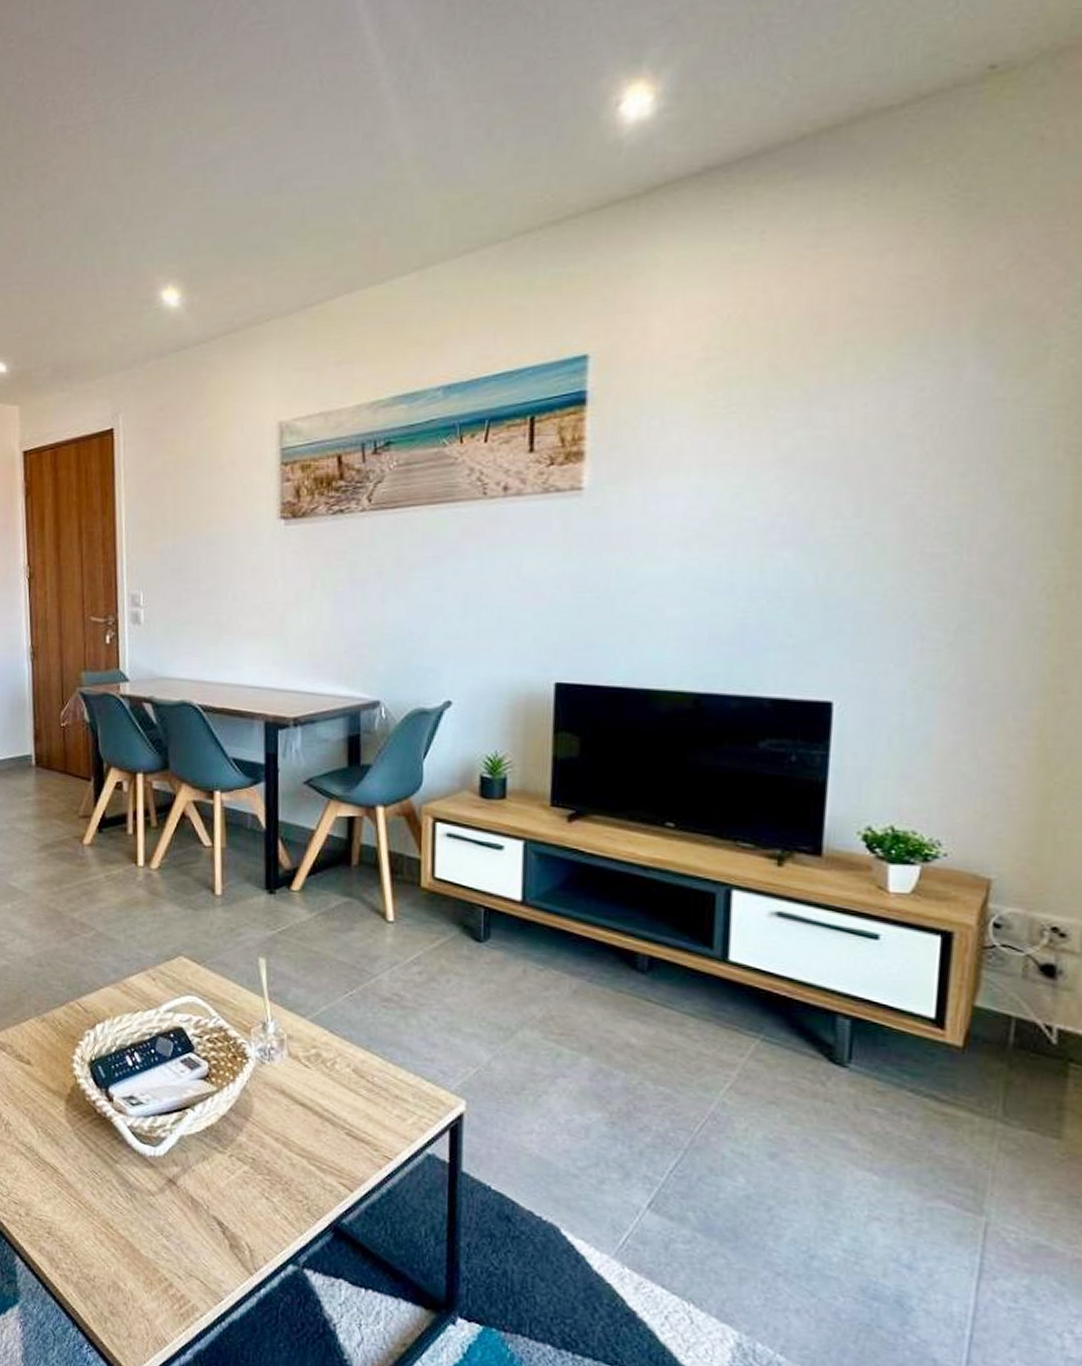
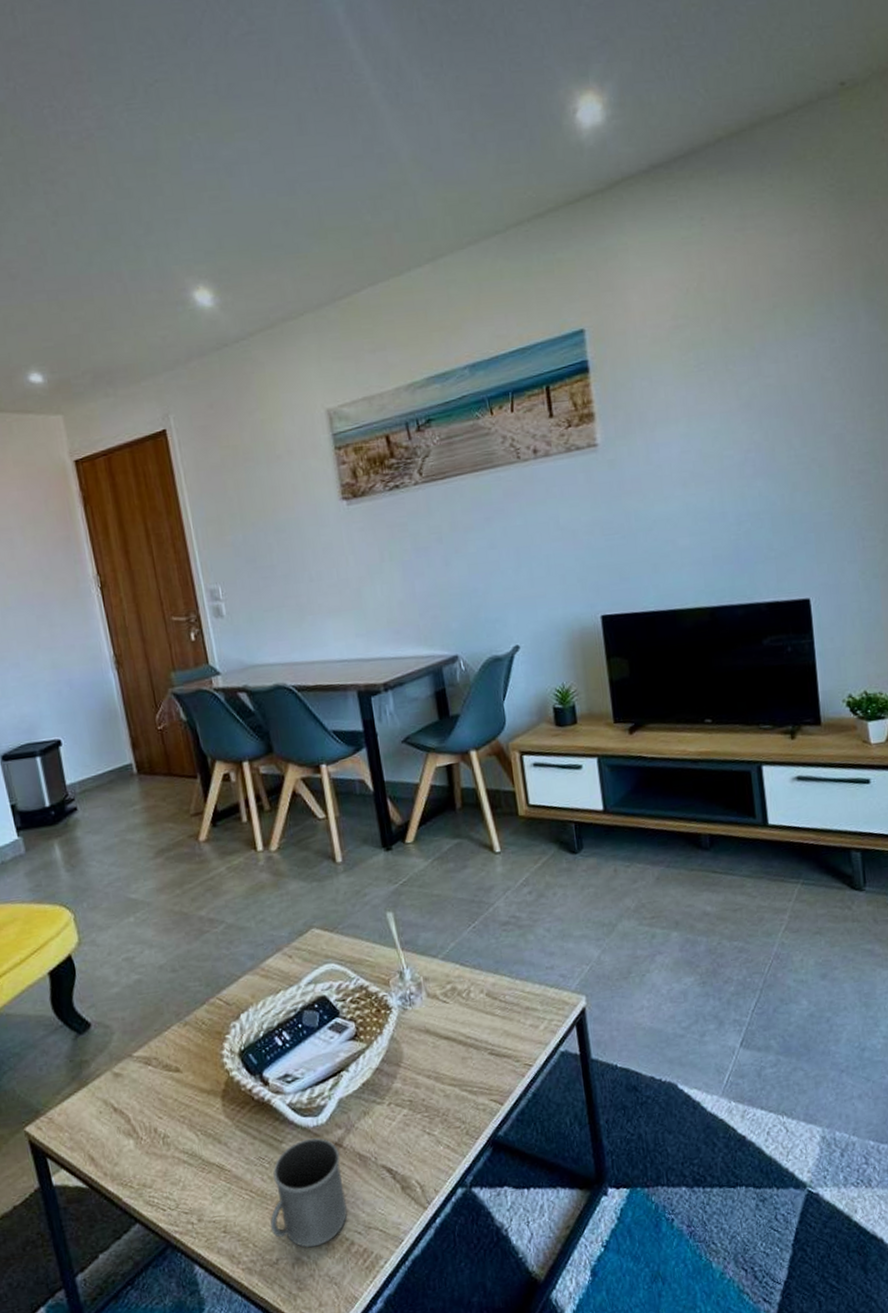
mug: none [92,1166,172,1277] -> present [270,1137,347,1248]

